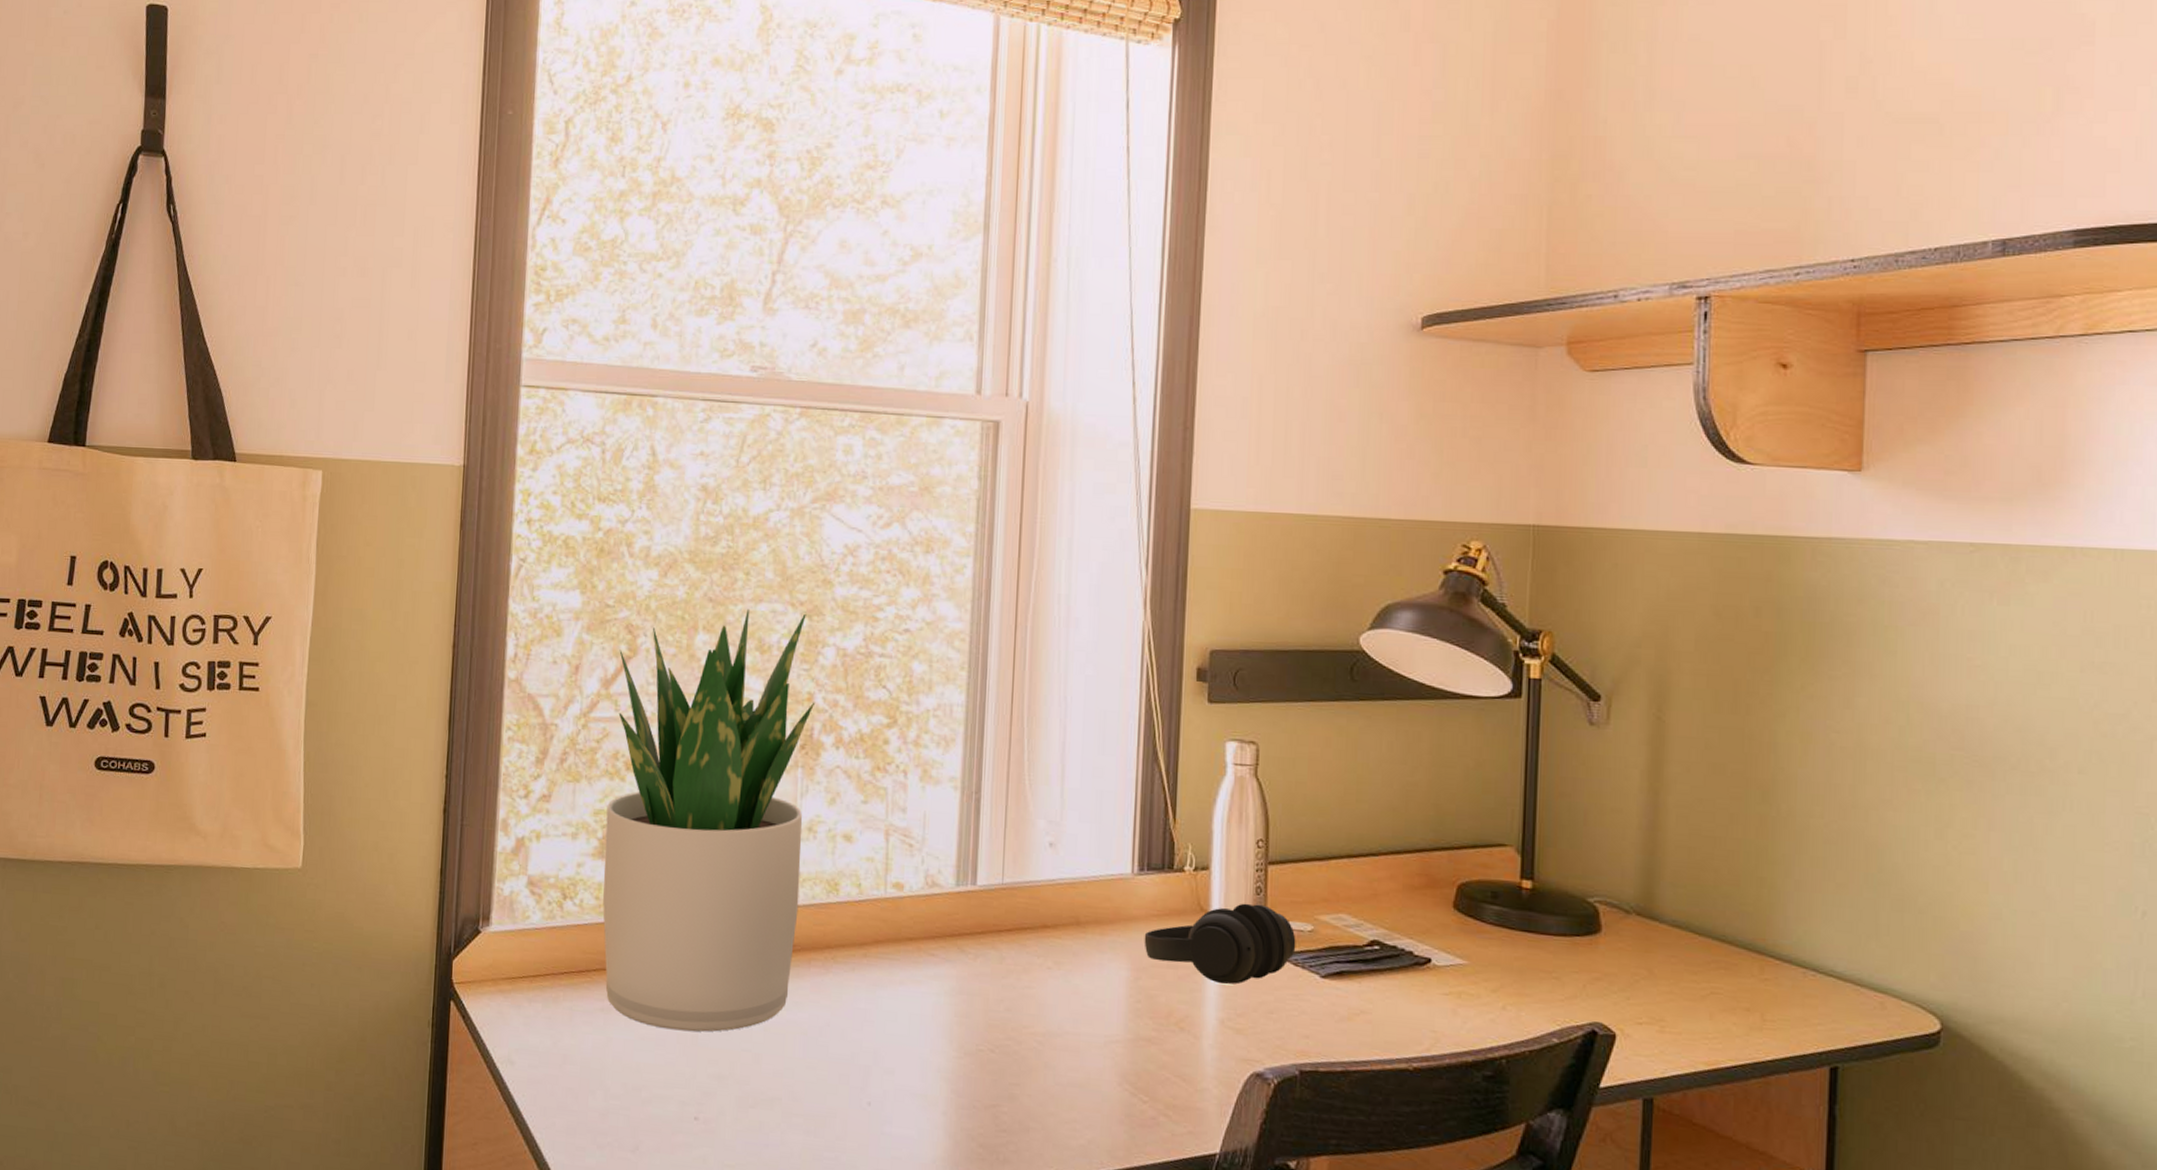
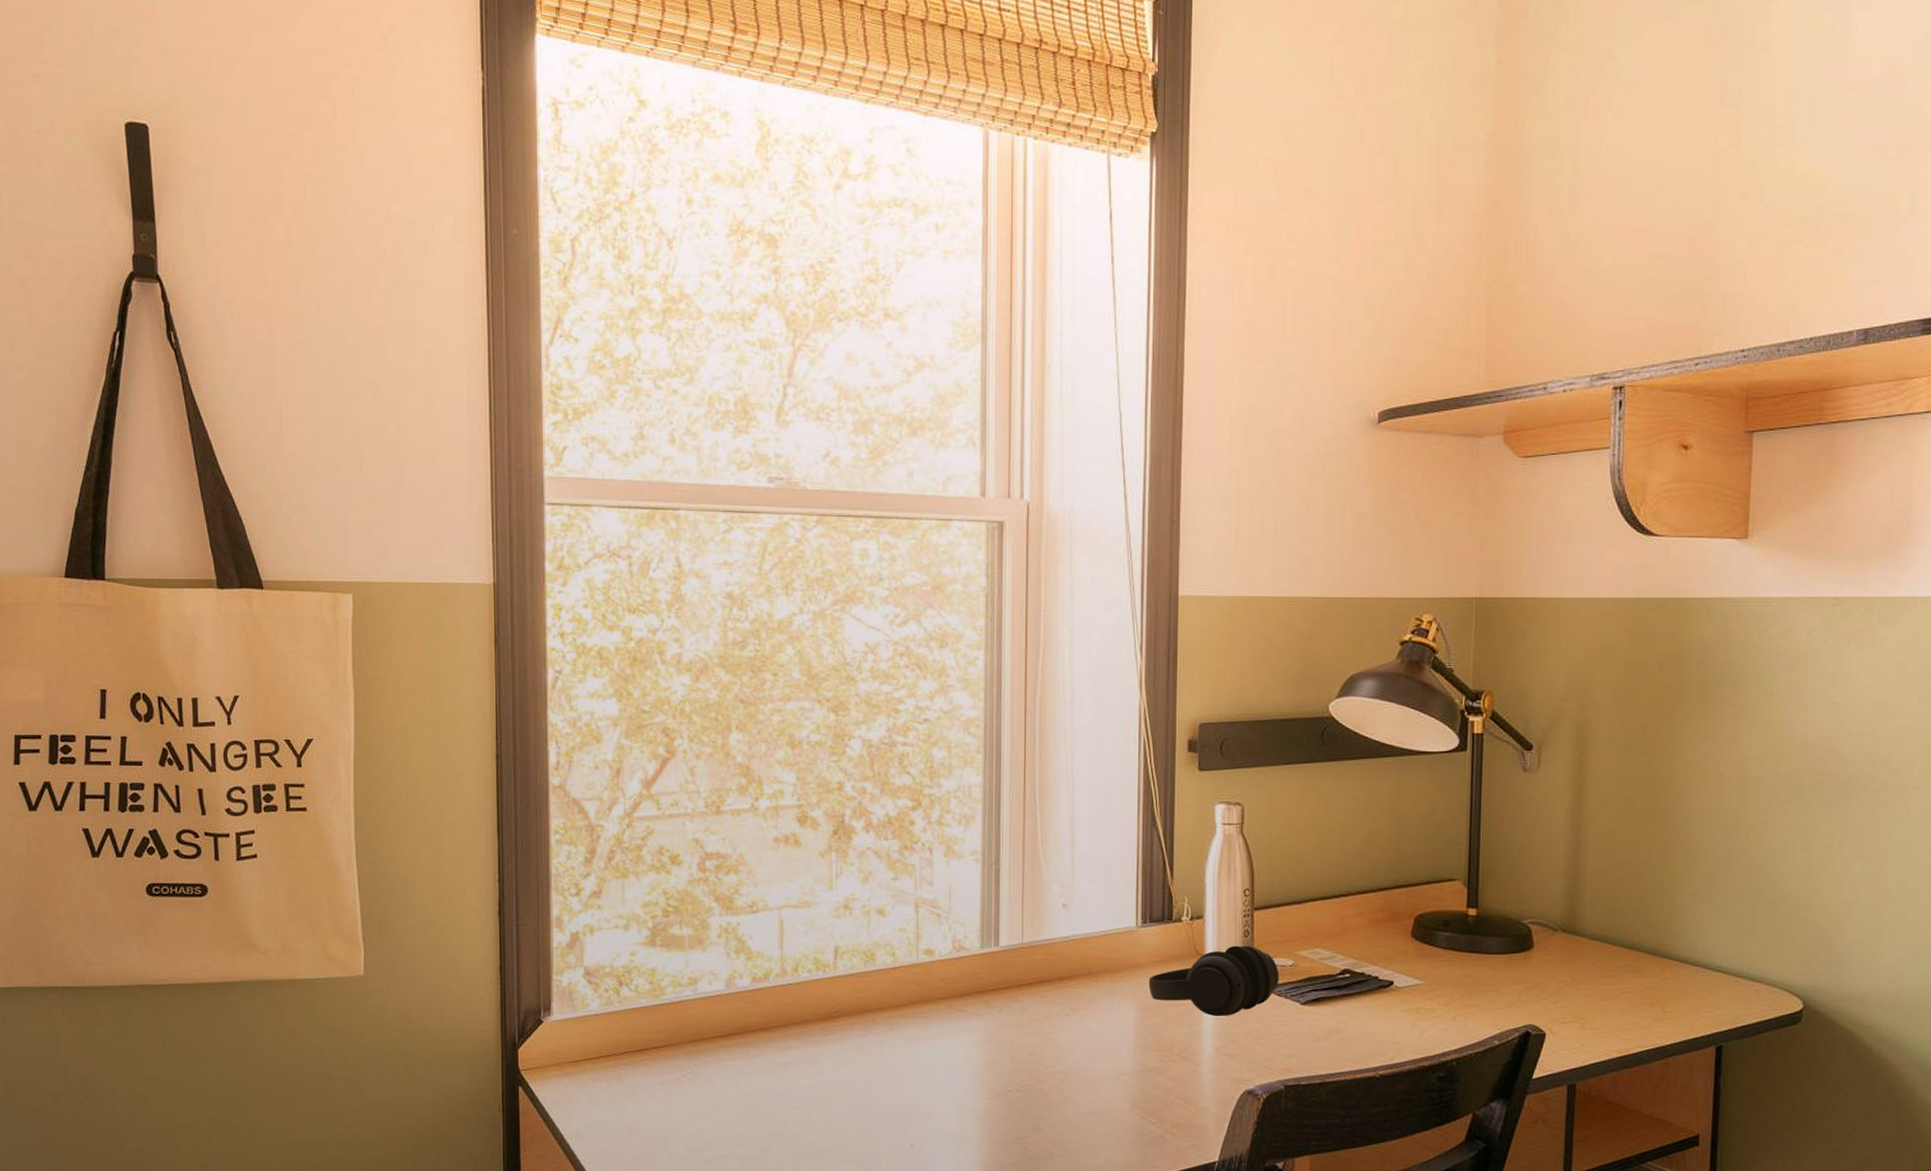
planter: present [603,608,816,1032] -> none [655,707,845,1096]

